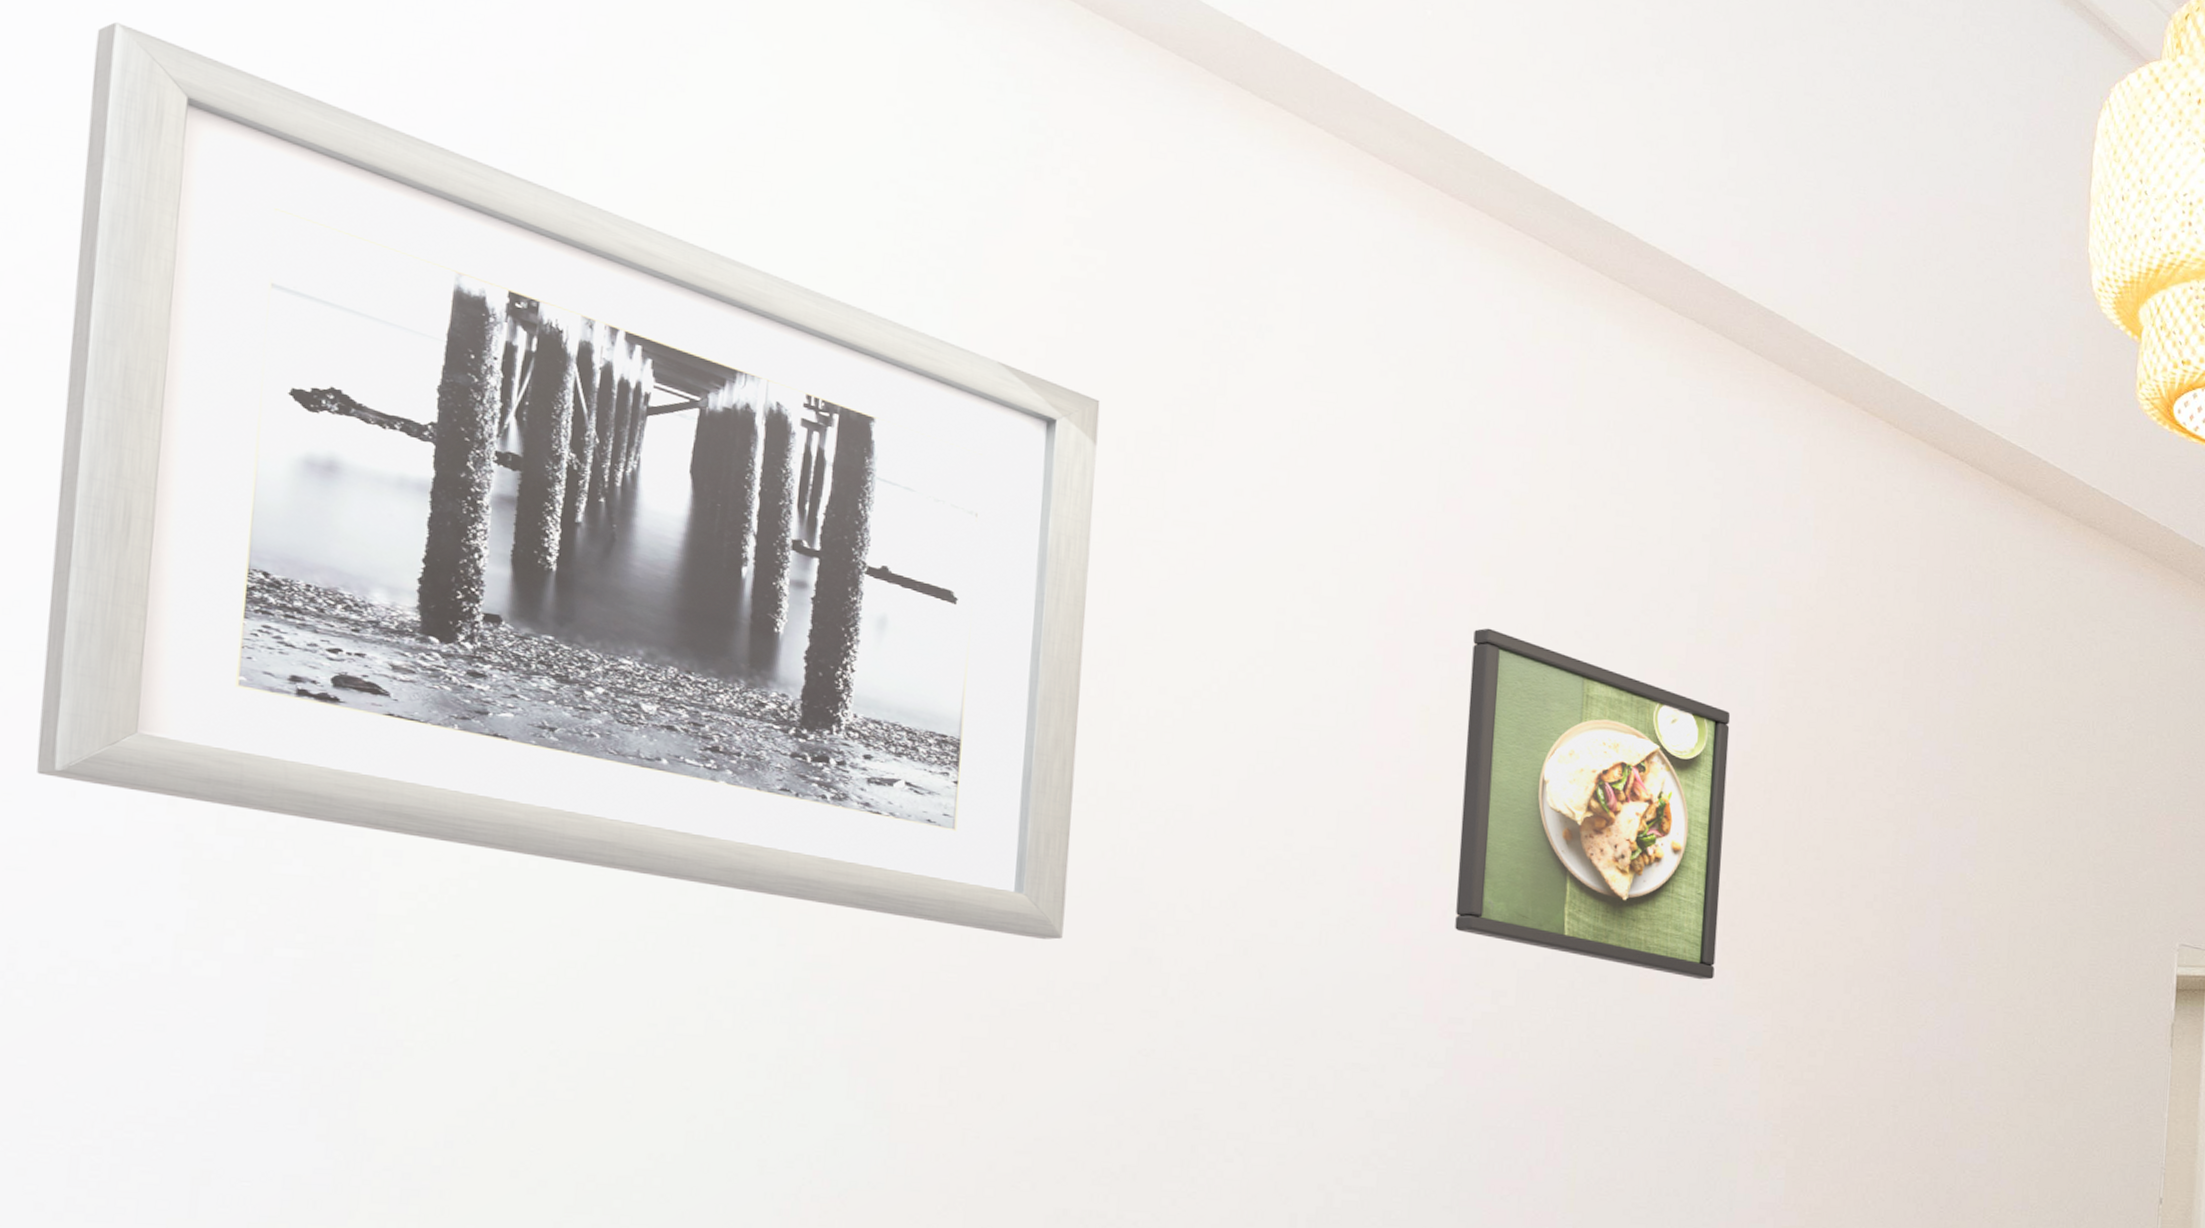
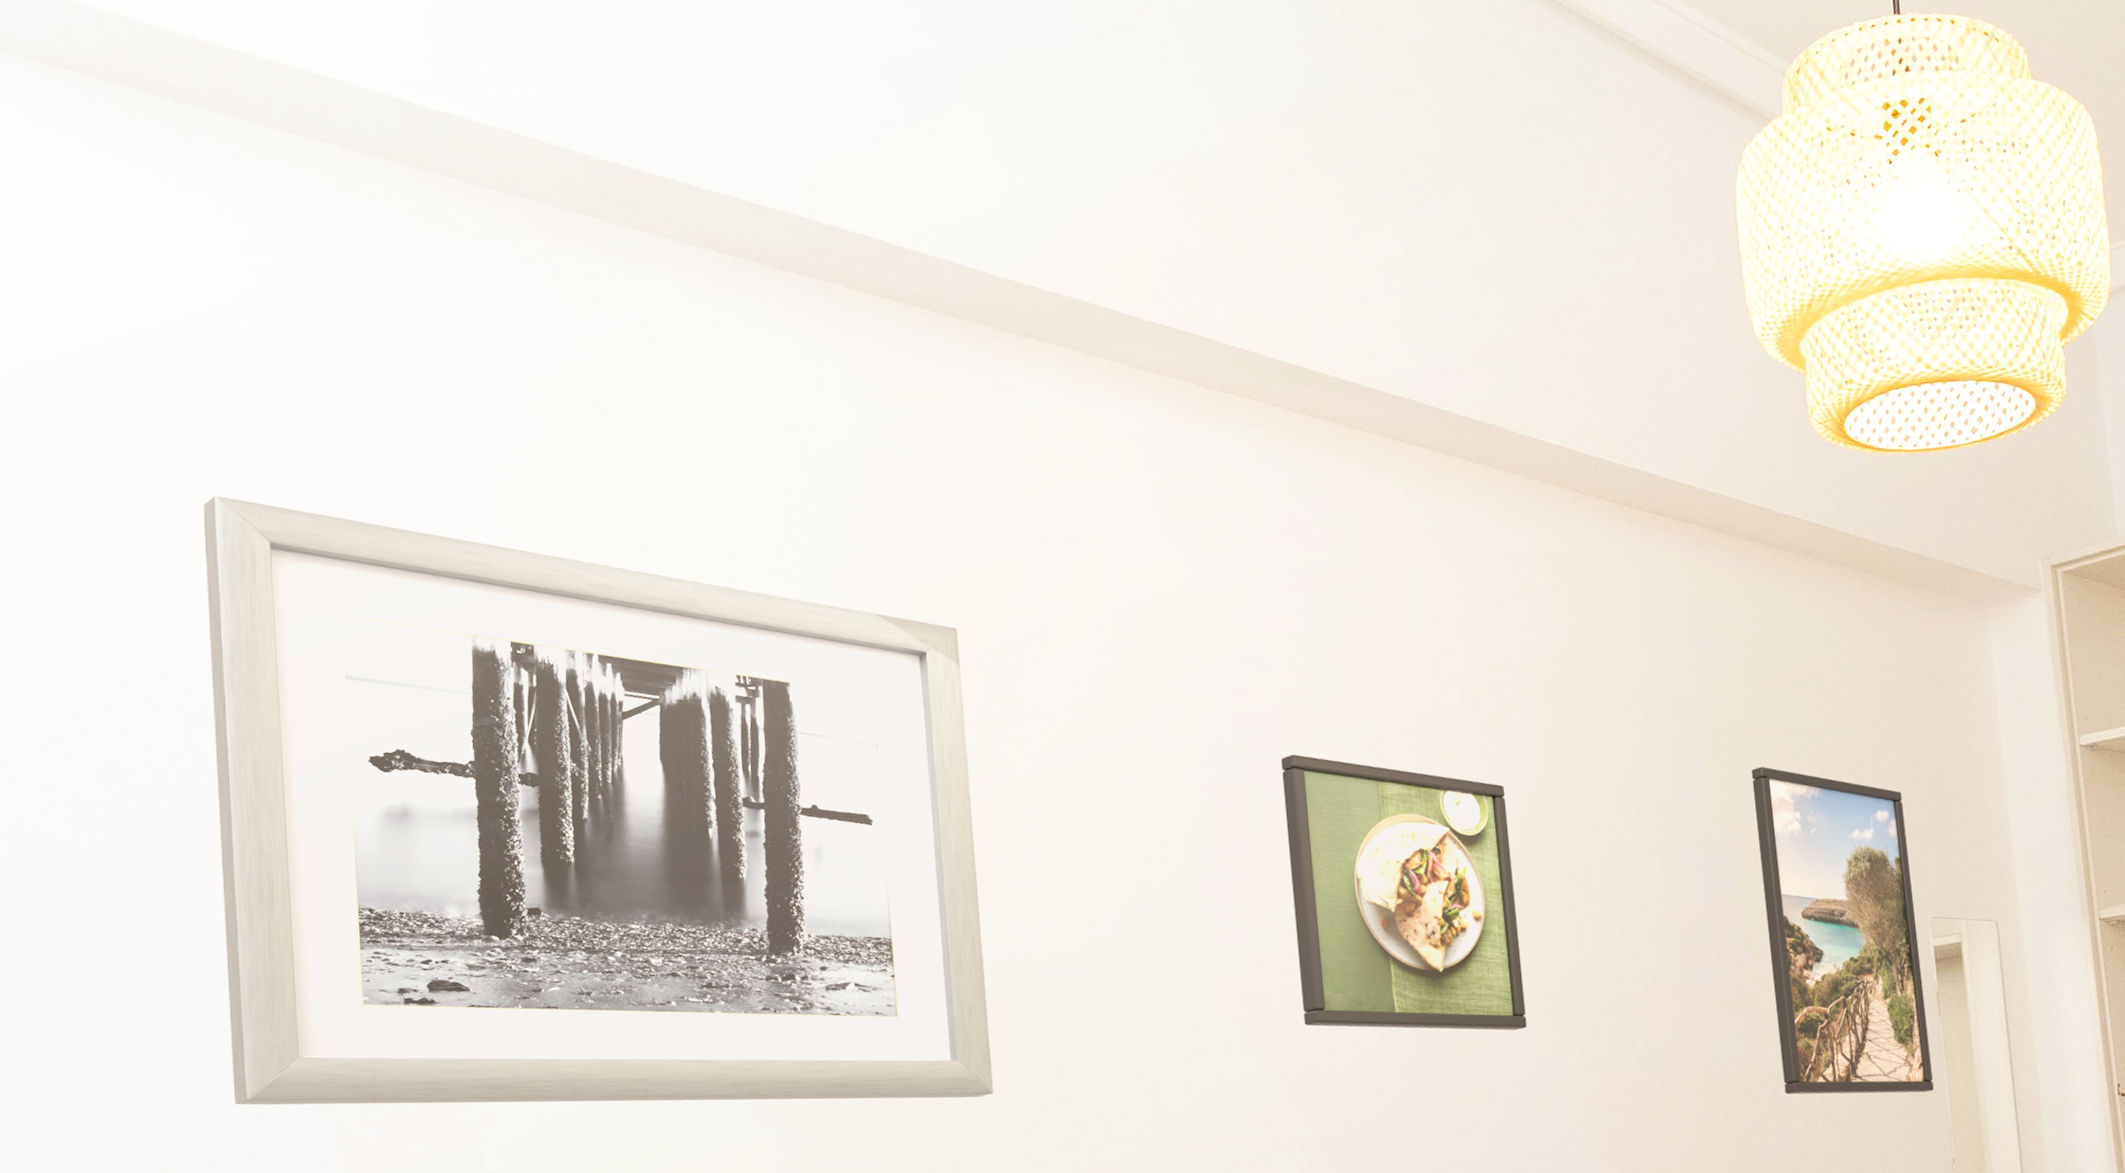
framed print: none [1990,749,2170,1126] -> present [1751,766,1934,1095]

